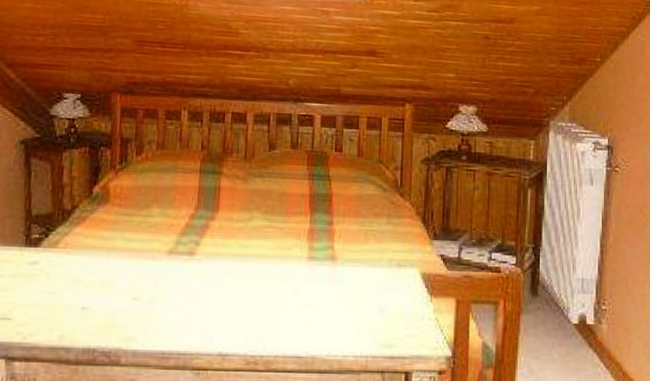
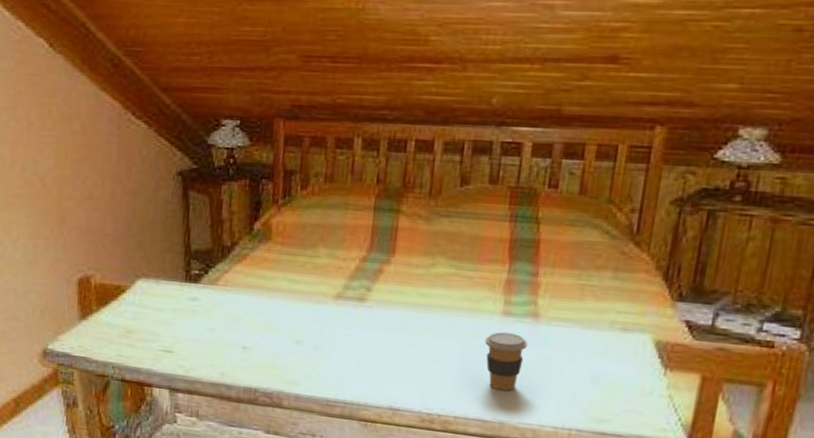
coffee cup: none [295,275,329,328] -> present [485,332,528,391]

